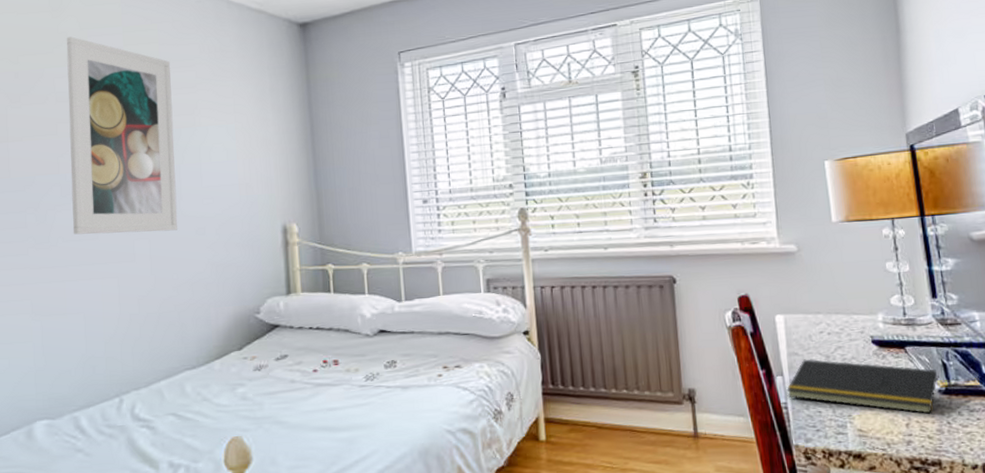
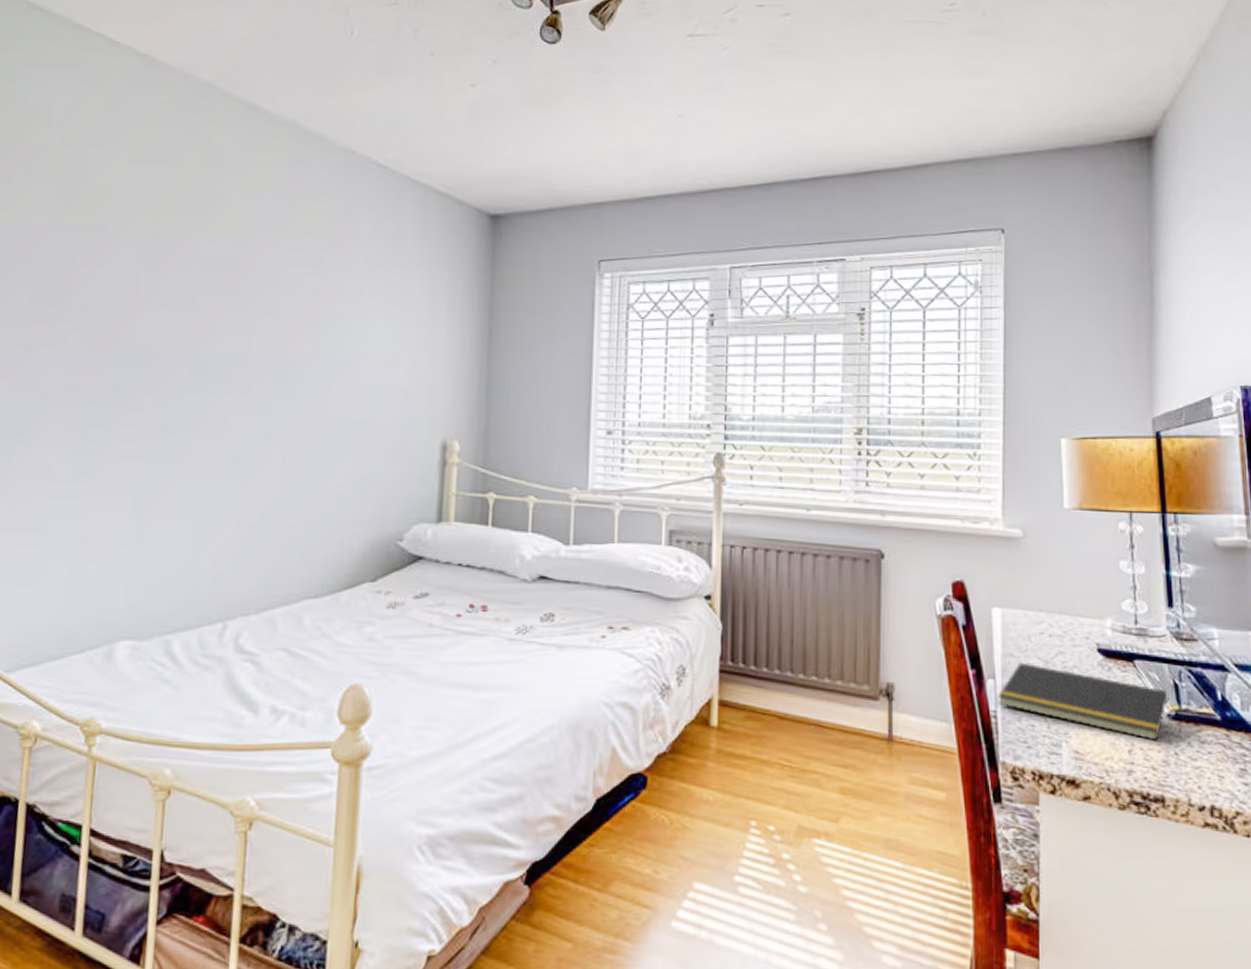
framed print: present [66,36,178,235] -> none [196,197,338,433]

